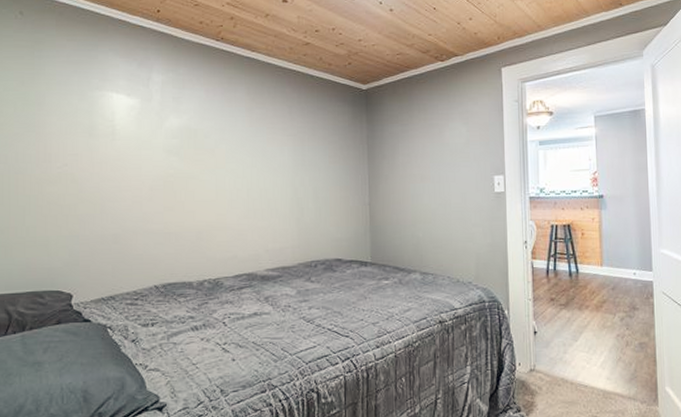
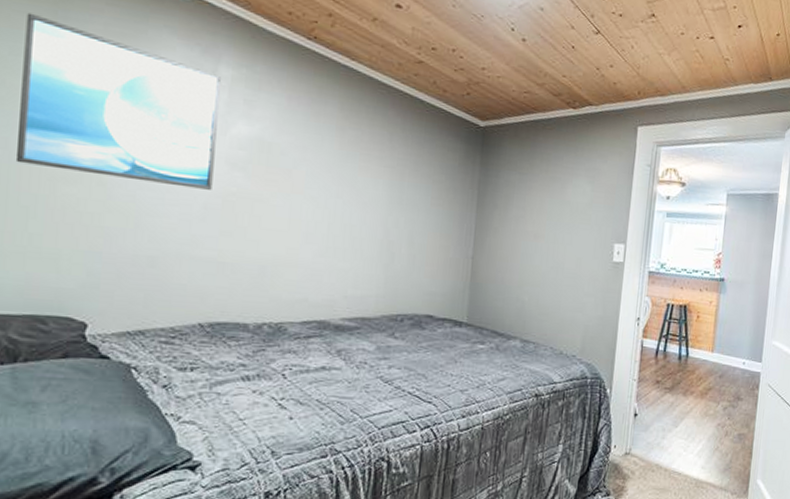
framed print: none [13,57,155,175] -> present [15,12,222,190]

